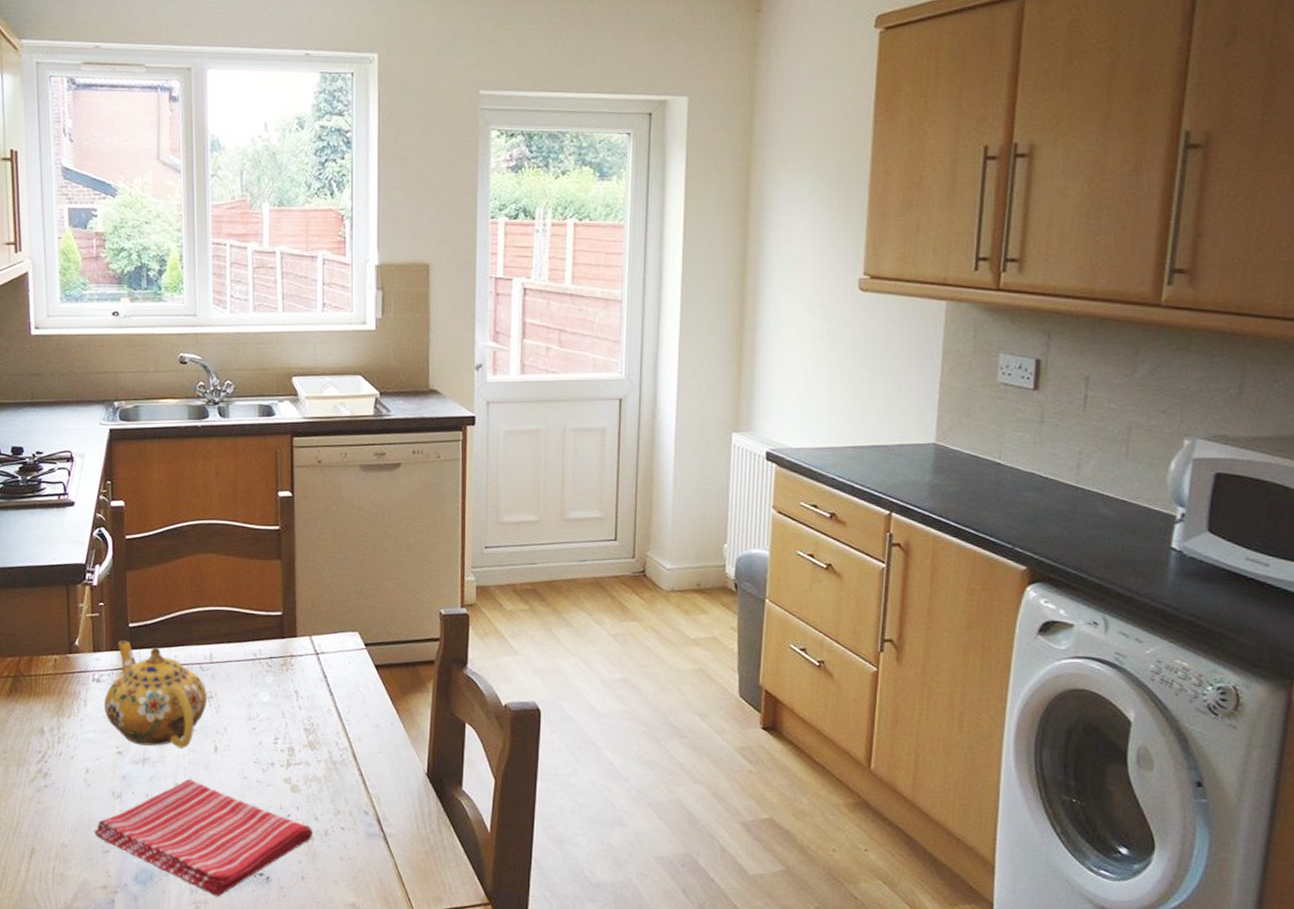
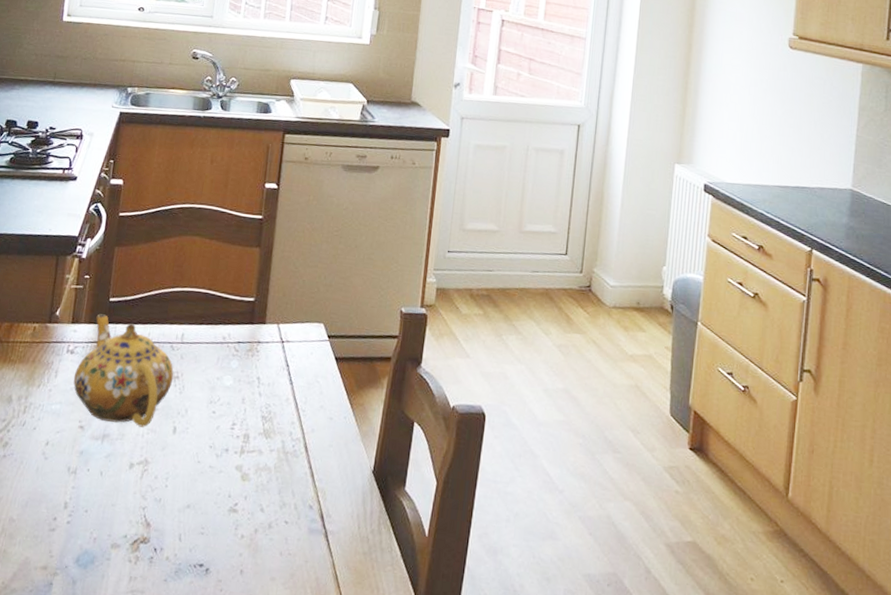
dish towel: present [94,779,313,897] -> none [43,459,258,587]

